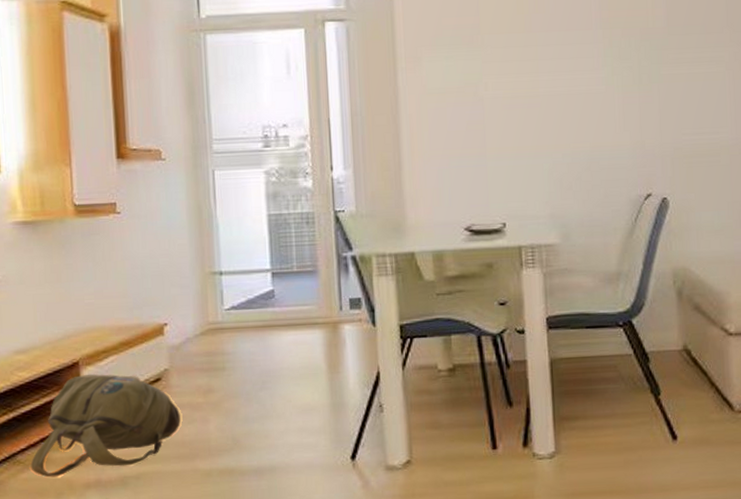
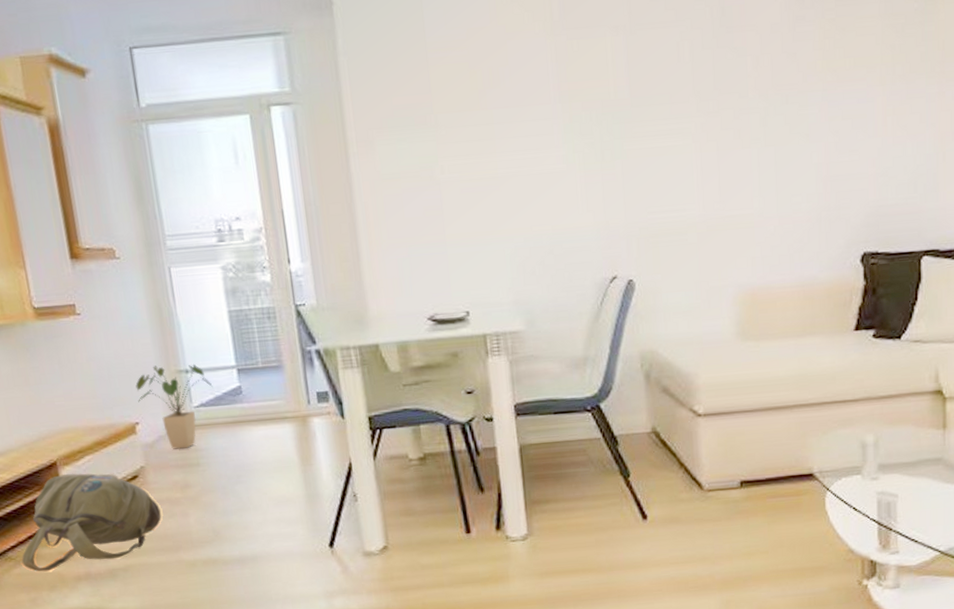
house plant: none [168,266,246,353] -> present [135,363,213,450]

